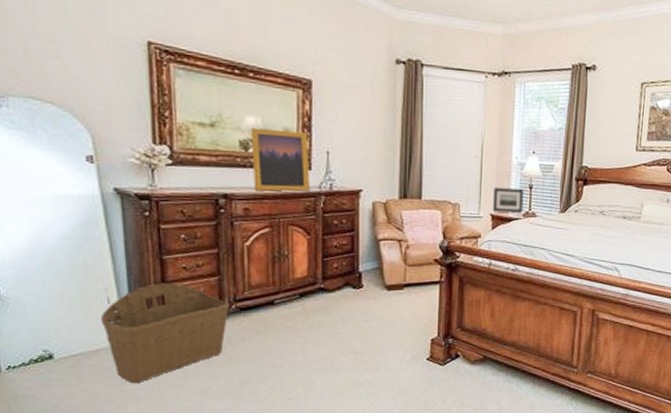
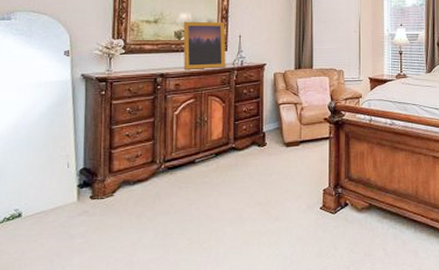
wicker basket: present [100,282,230,383] -> none [60,148,160,237]
picture frame: present [493,187,524,214] -> none [371,54,396,76]

